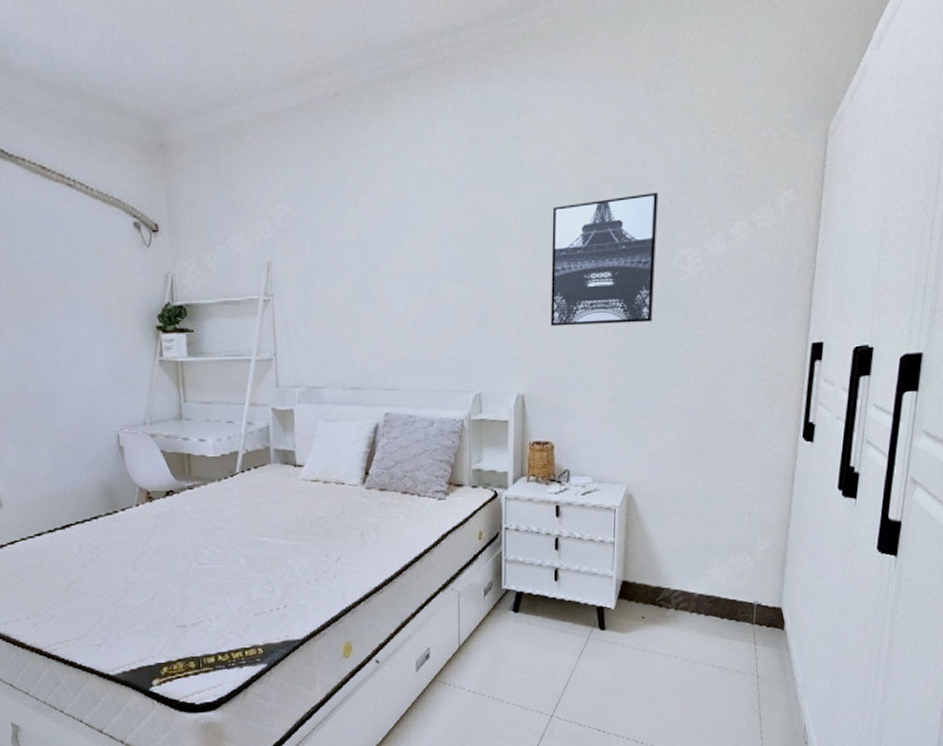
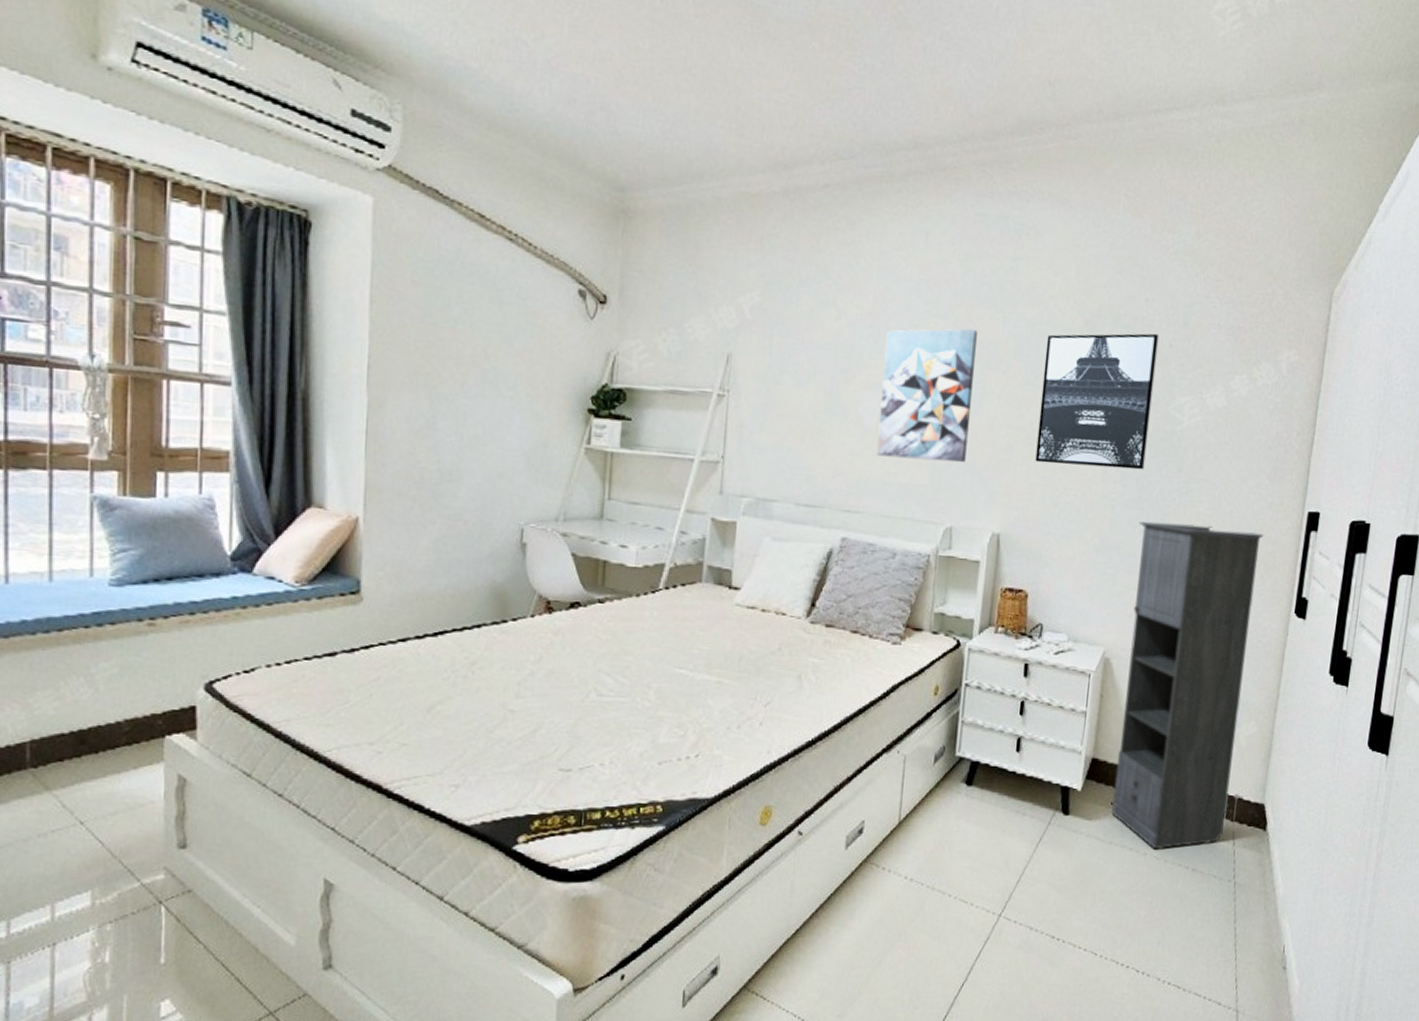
wall art: none [405,210,489,337] -> present [876,328,978,463]
storage cabinet: none [643,367,770,653] -> present [1111,521,1264,850]

